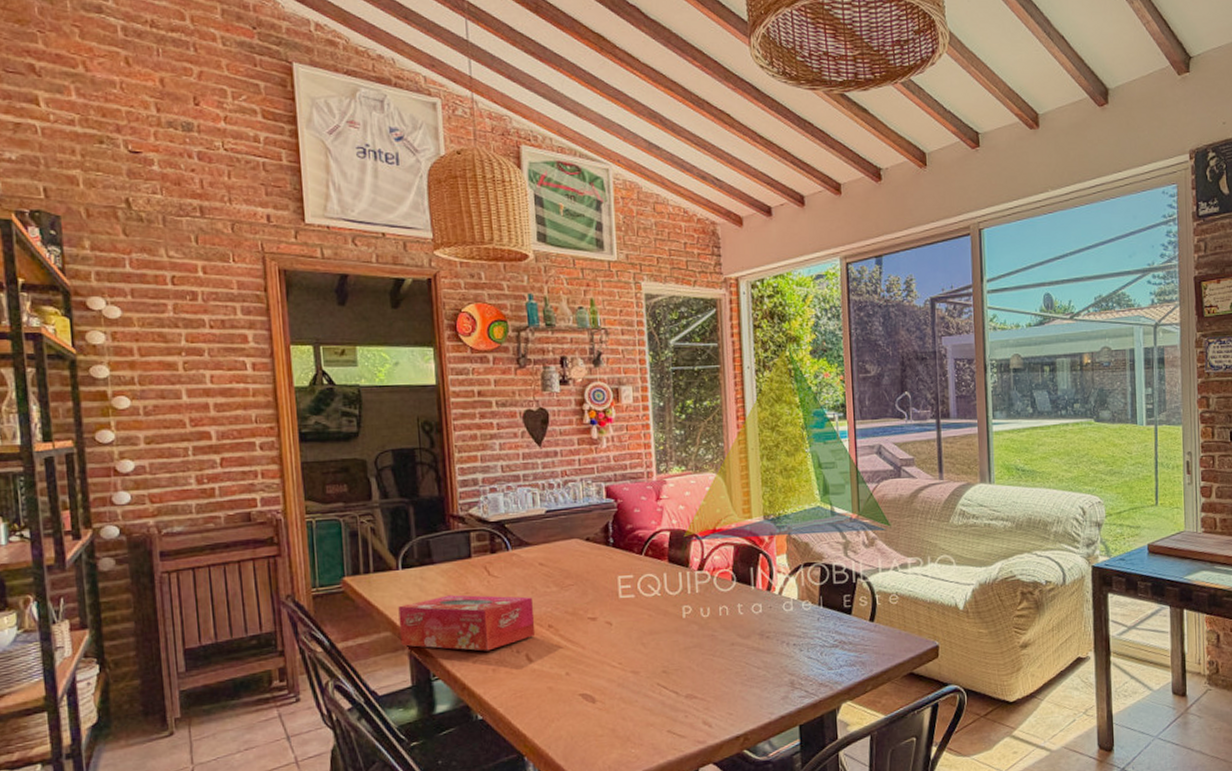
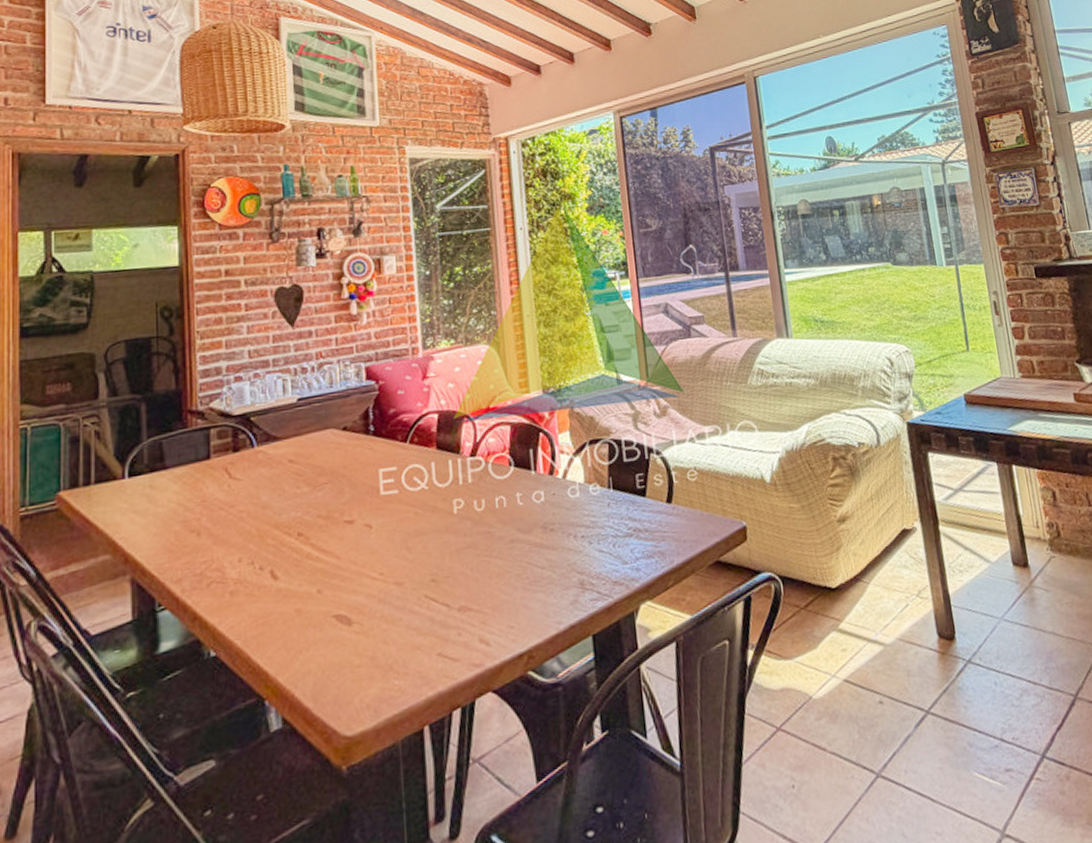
tissue box: present [398,594,536,651] -> none [121,500,283,572]

